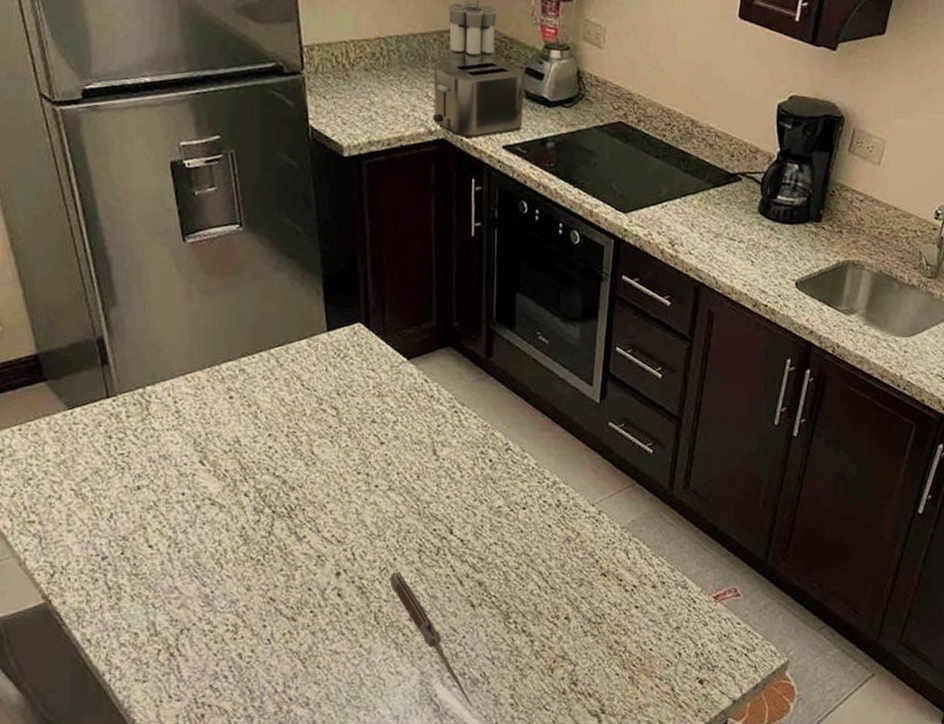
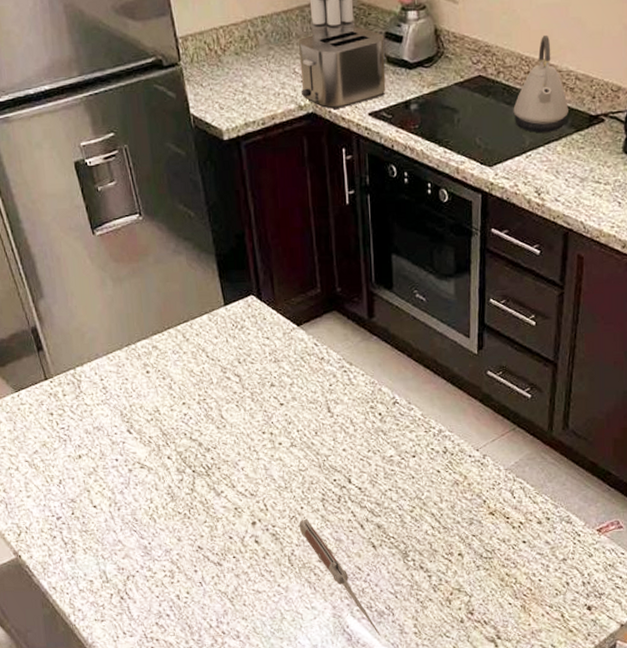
kettle: none [651,91,707,185] -> present [513,36,568,132]

